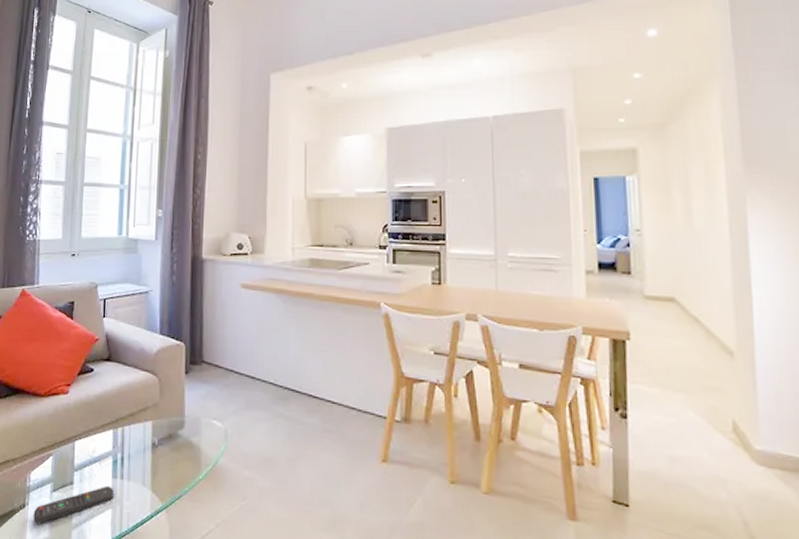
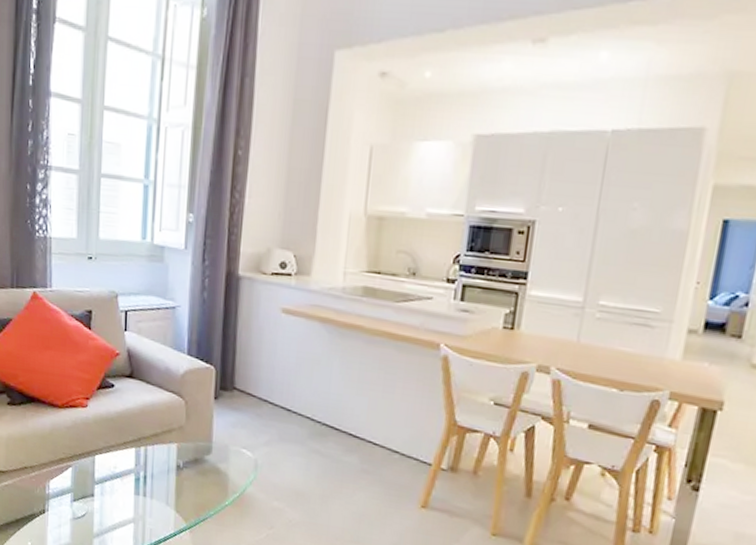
remote control: present [33,485,114,524] -> none [53,501,136,530]

